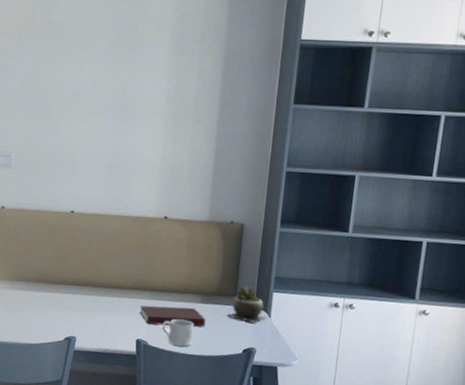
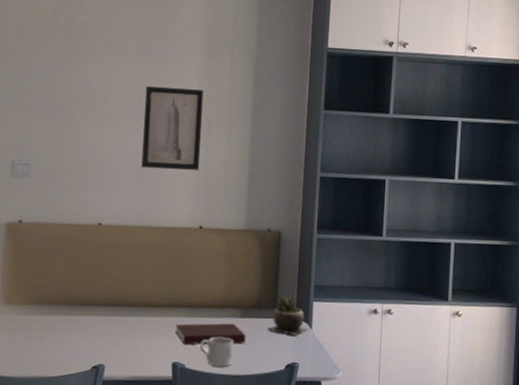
wall art: none [111,81,172,164] -> present [141,85,203,171]

